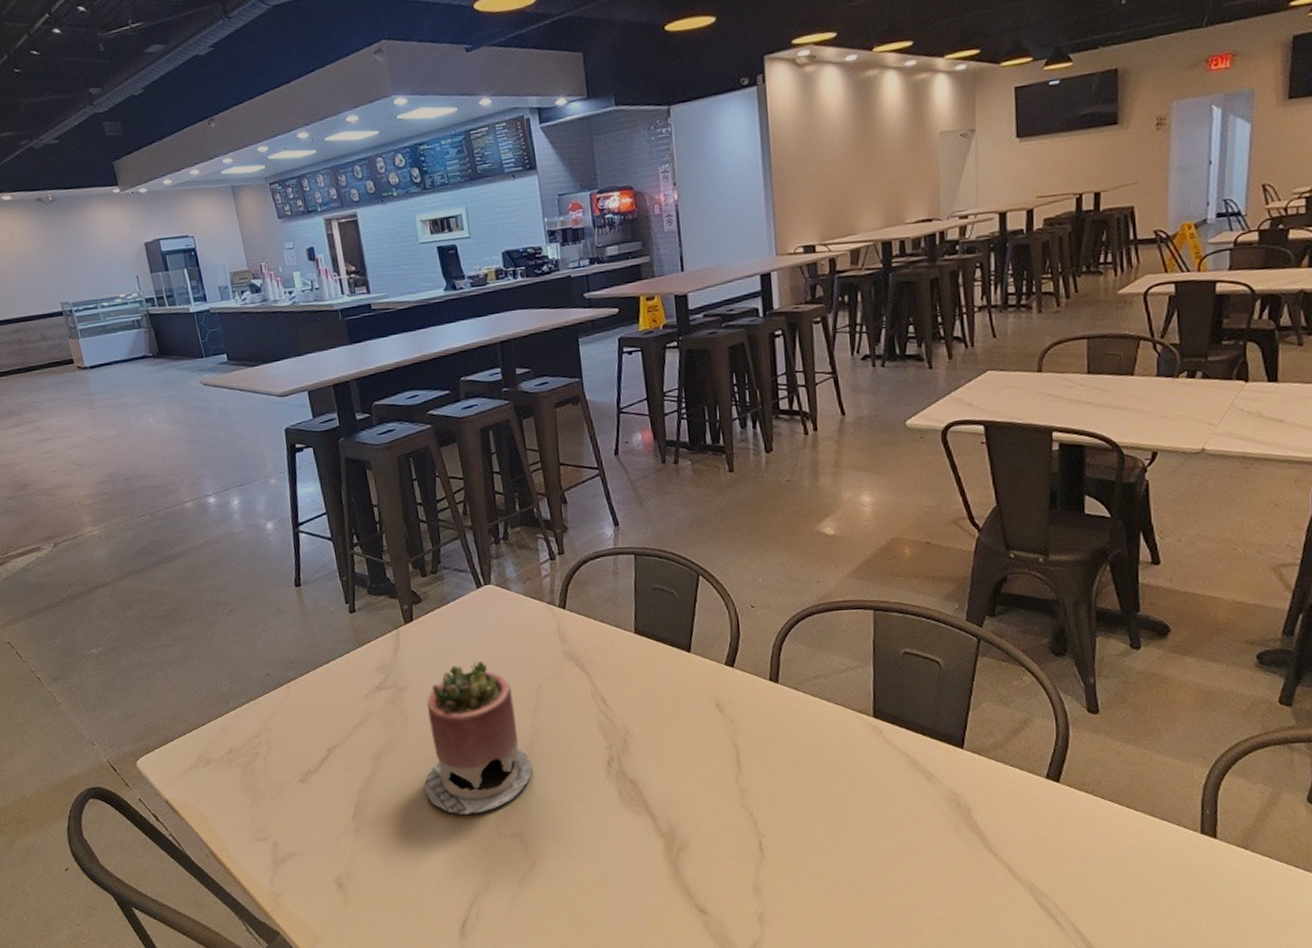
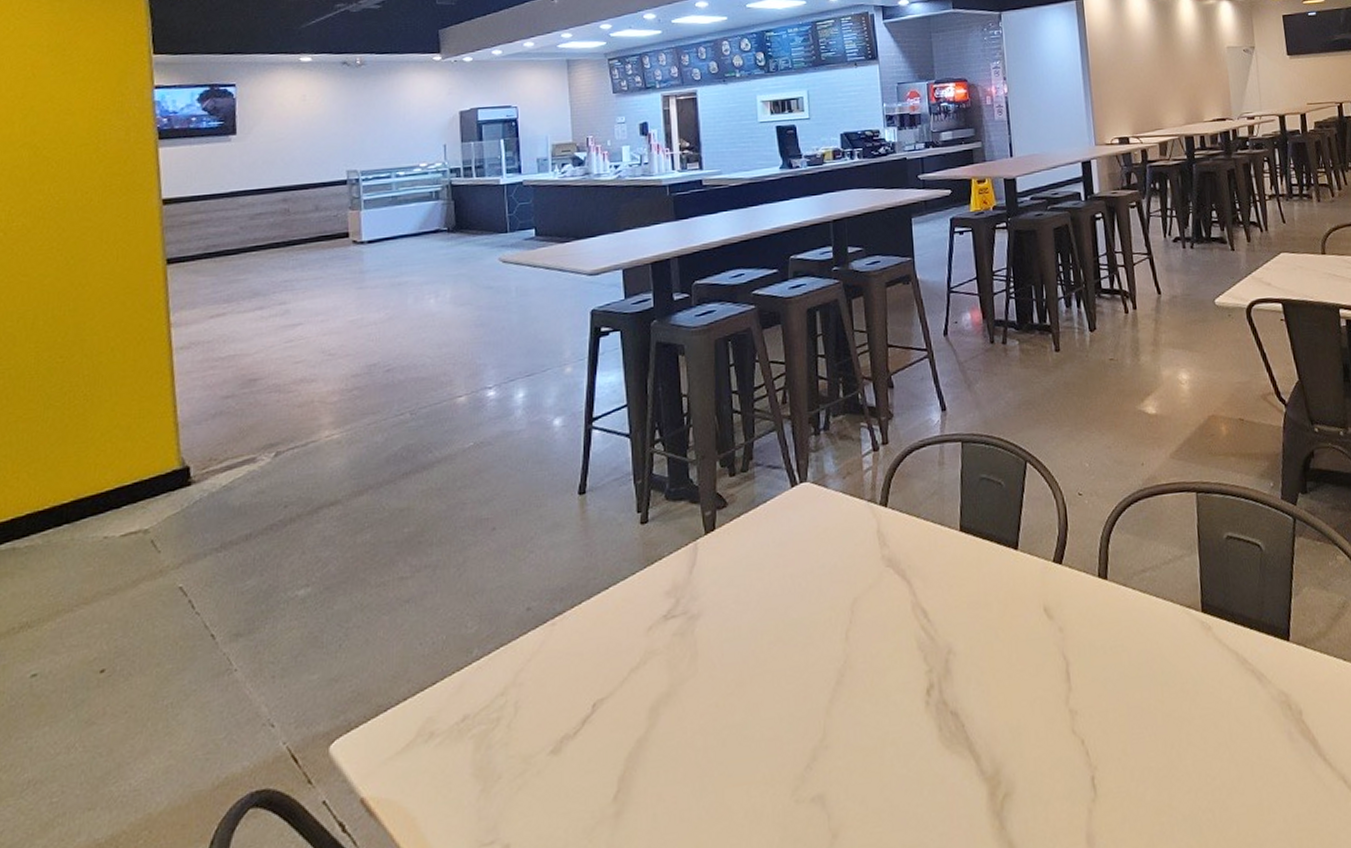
succulent planter: present [424,661,532,815] -> none [710,575,840,779]

